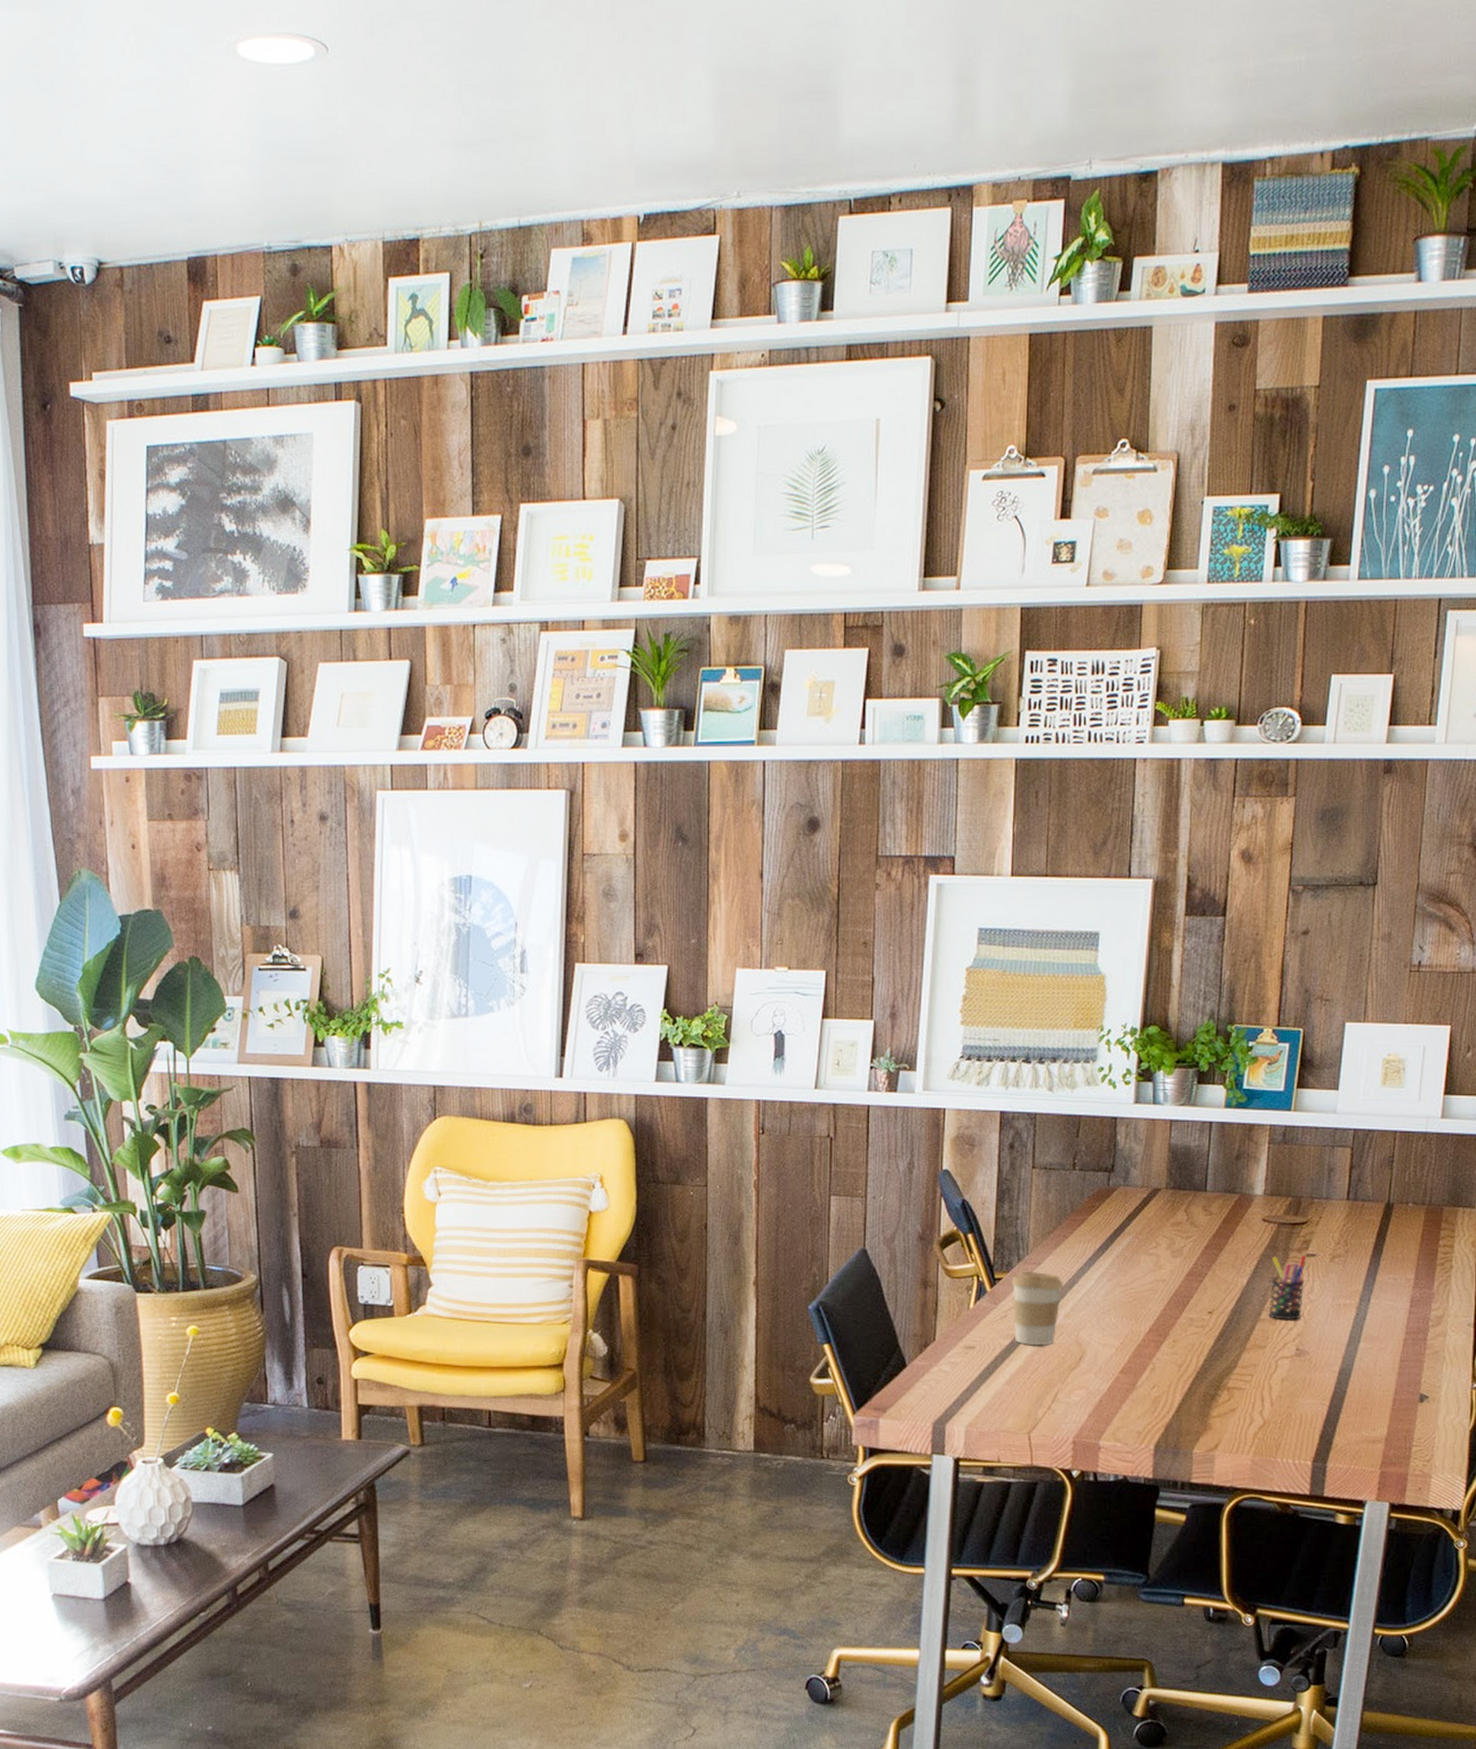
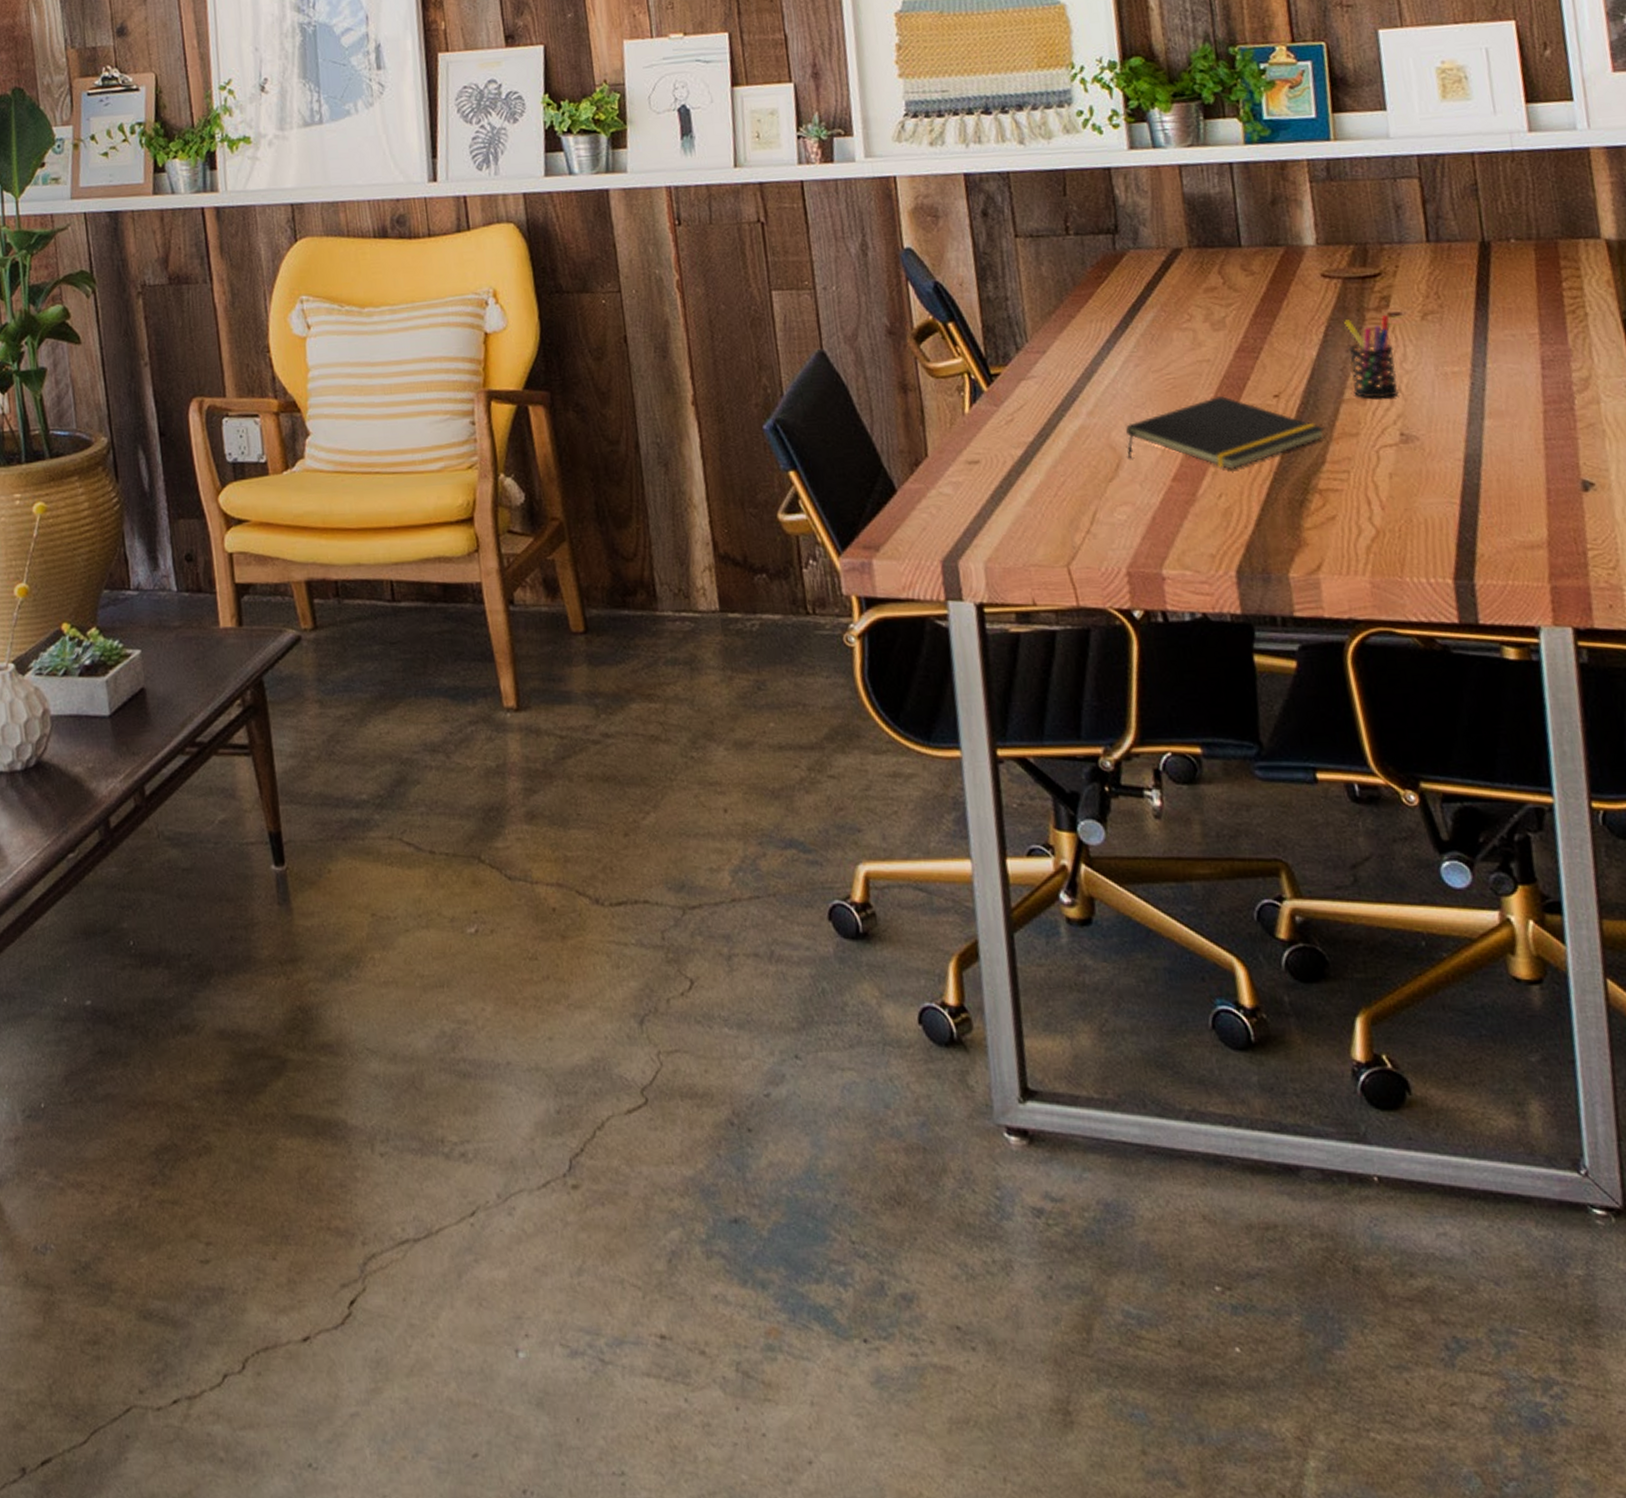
coffee cup: present [1011,1271,1065,1345] -> none [1012,362,1081,454]
notepad: none [1089,1310,1241,1368] -> present [1126,396,1325,470]

